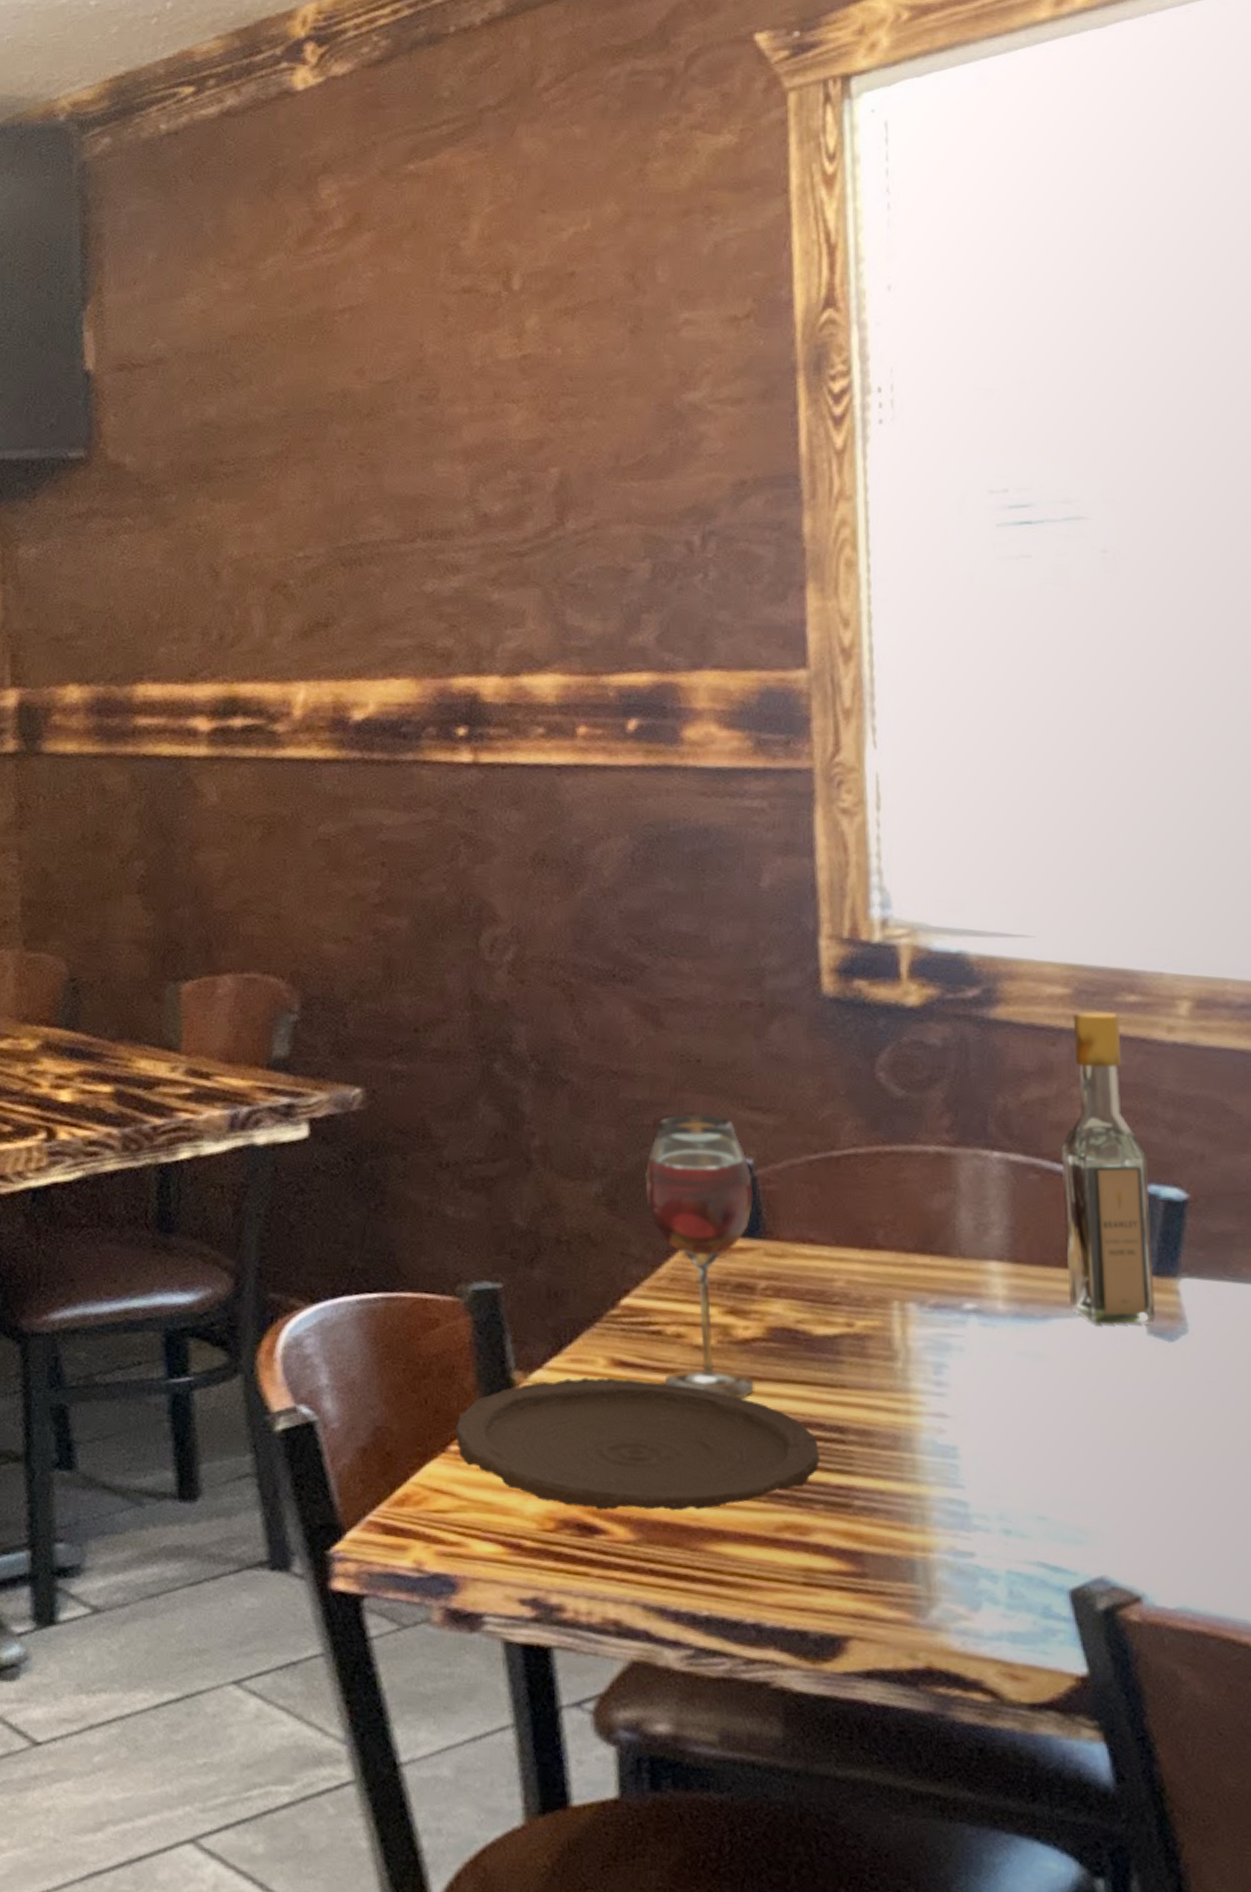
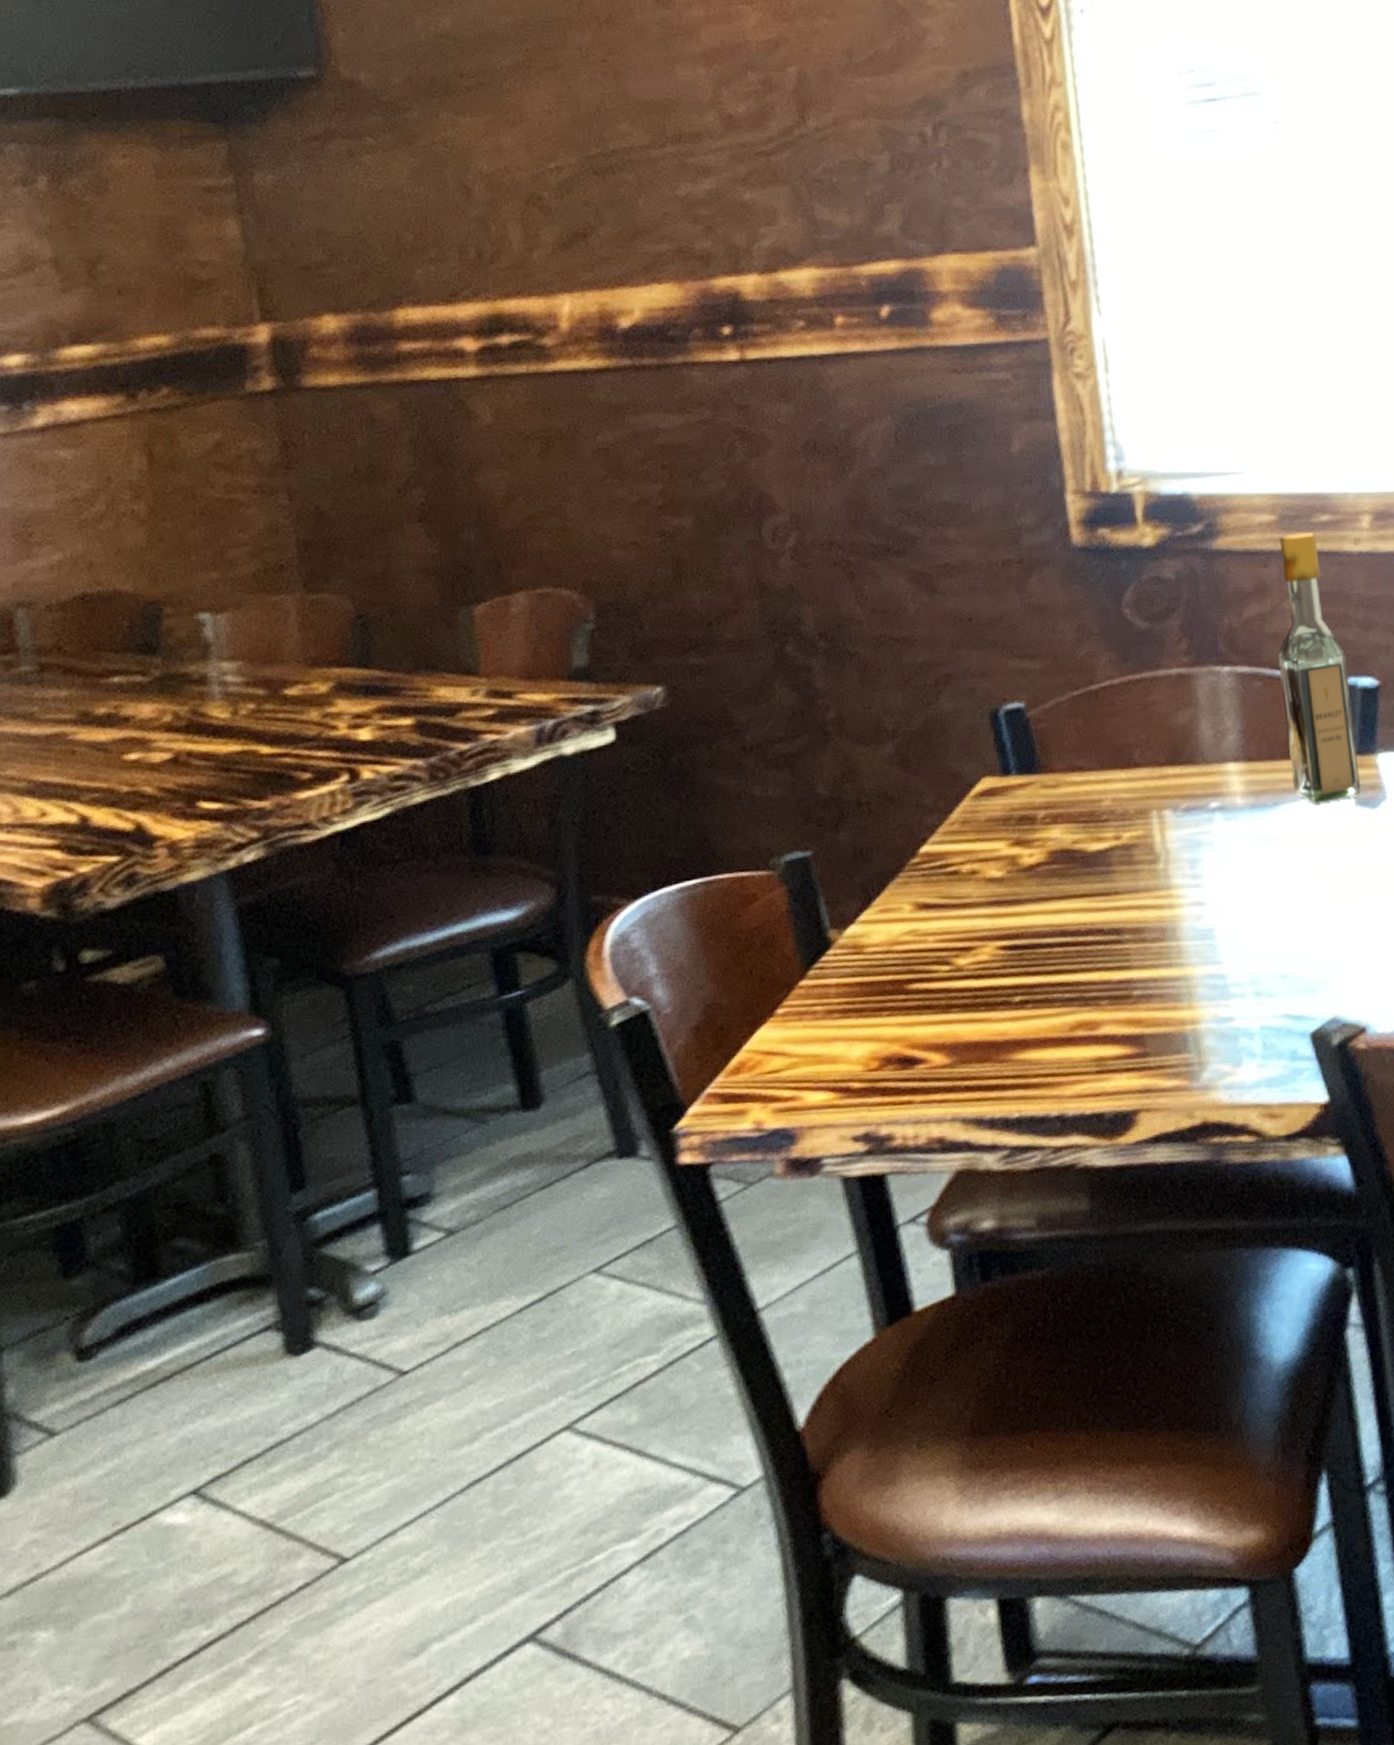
plate: present [454,1377,820,1511] -> none [780,915,1102,1044]
wineglass: present [645,1114,754,1398] -> none [932,668,1042,920]

